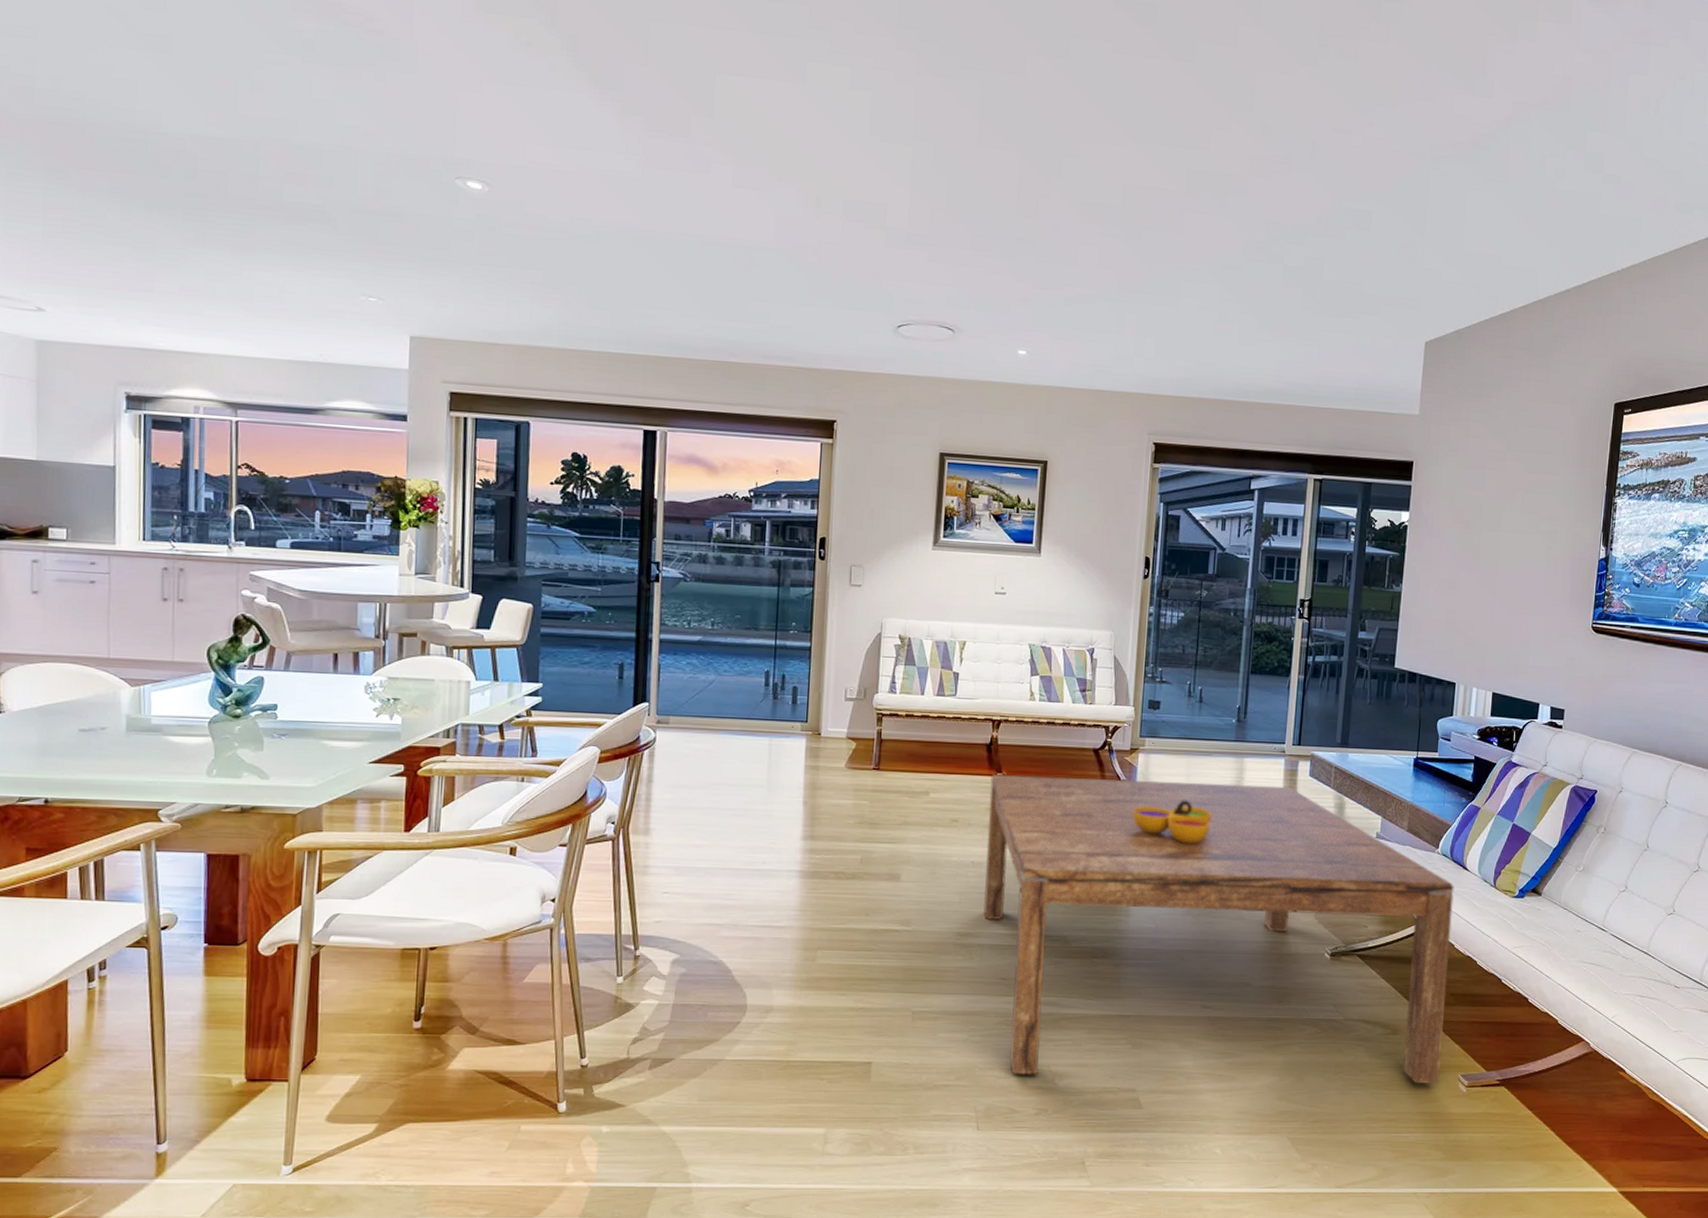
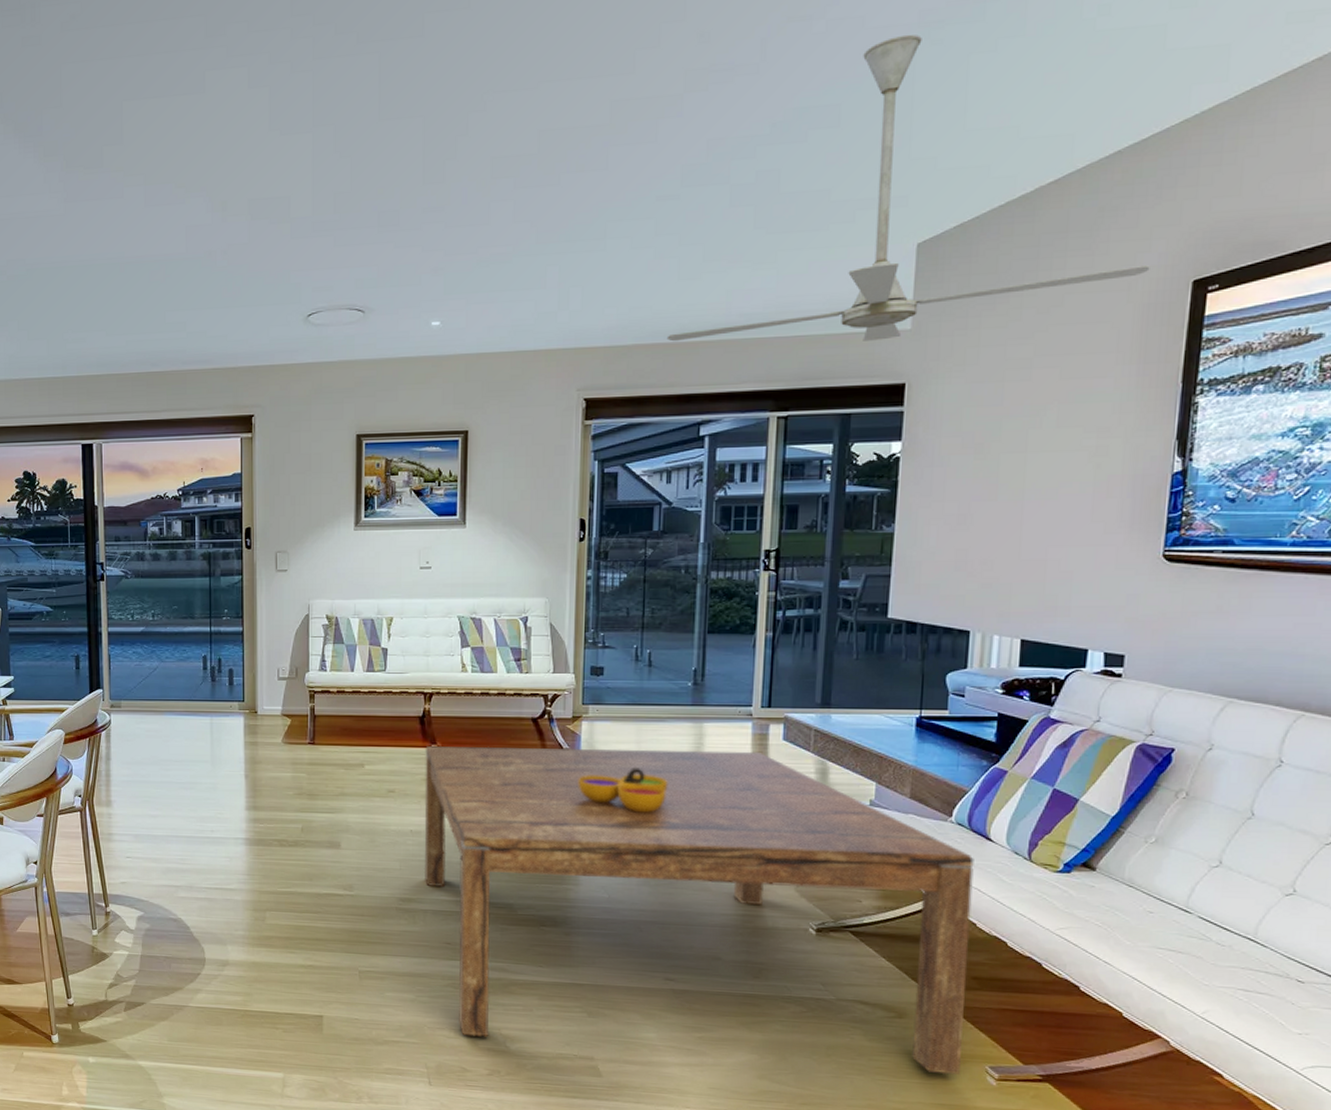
ceiling fan: none [1226,162,1587,422] -> present [666,34,1150,342]

